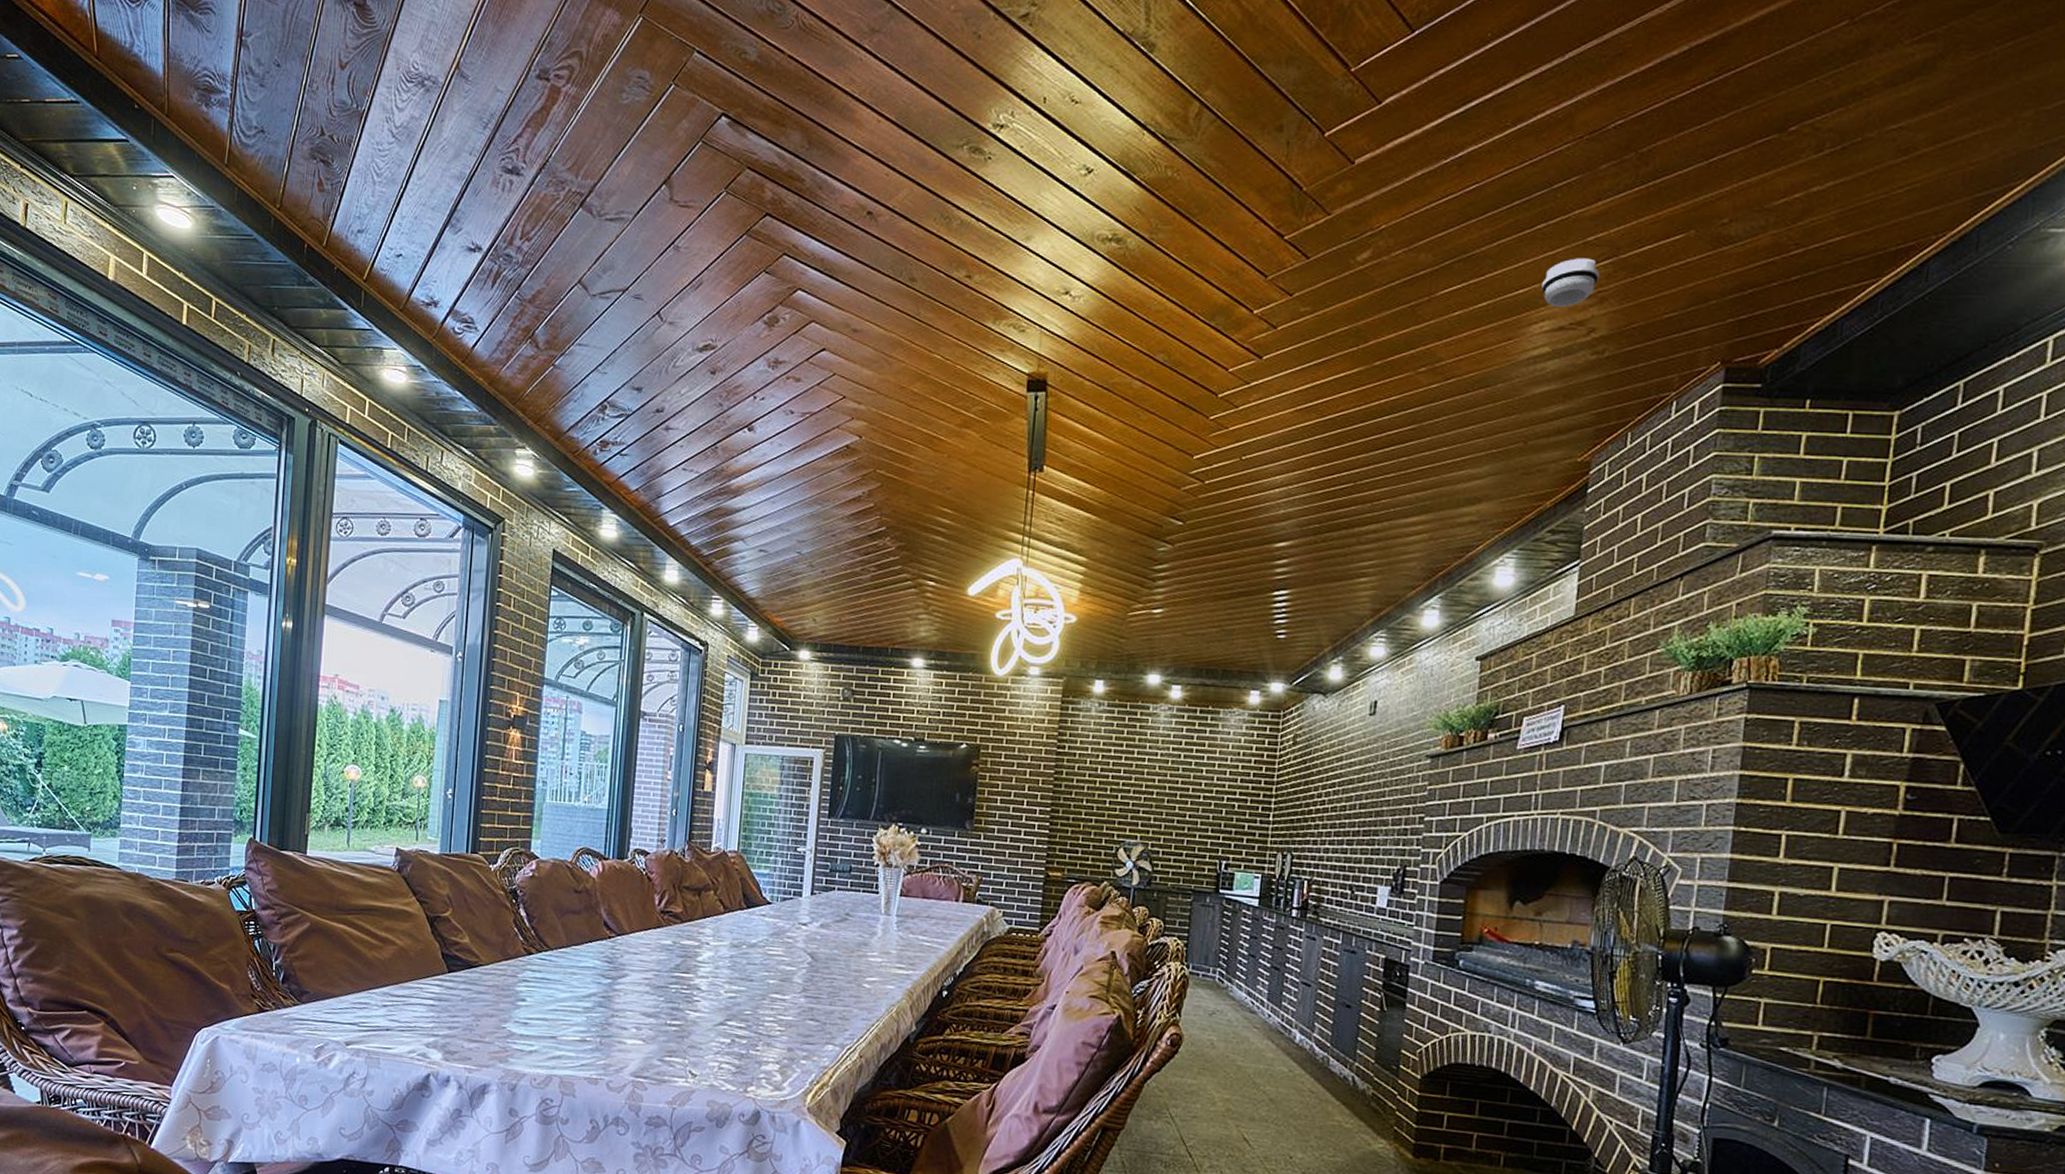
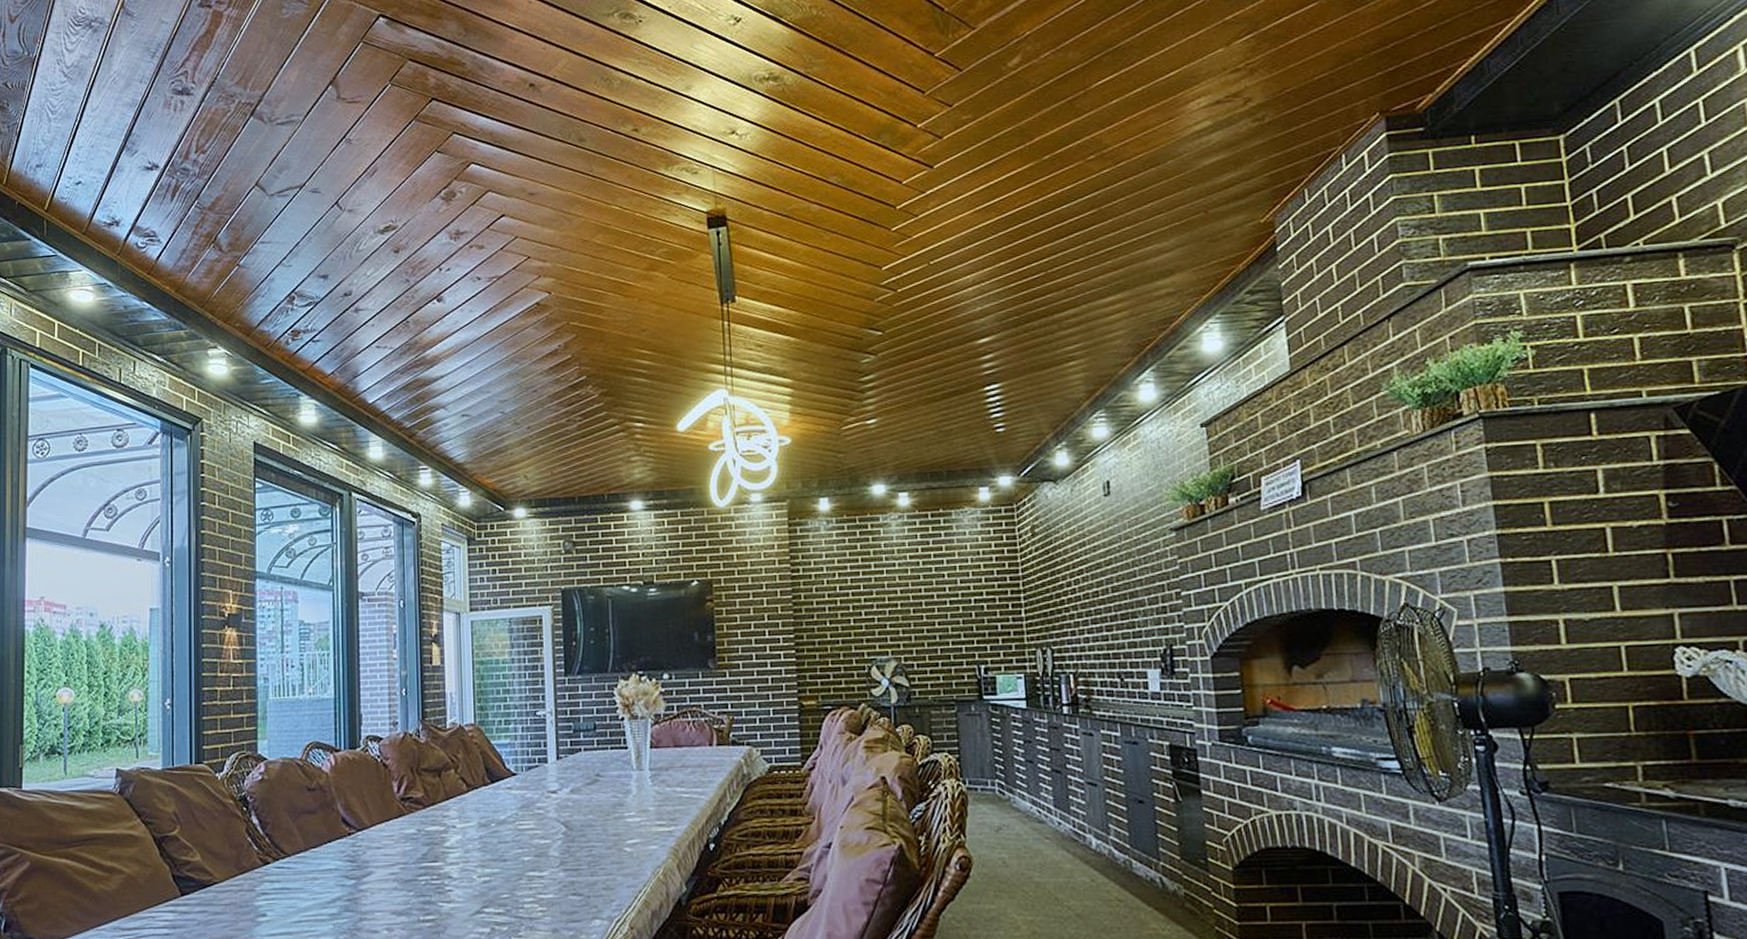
smoke detector: present [1541,258,1599,308] -> none [1191,35,1244,84]

